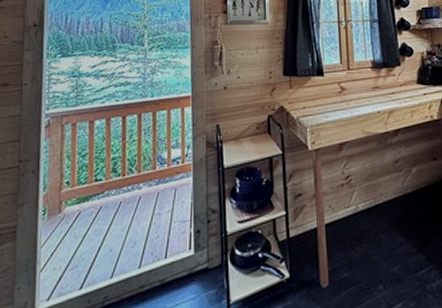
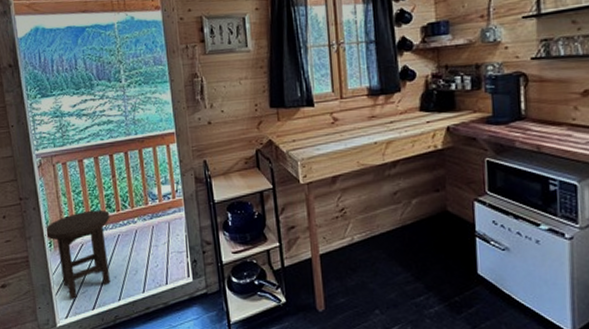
stool: none [40,174,114,277] -> present [45,209,110,299]

